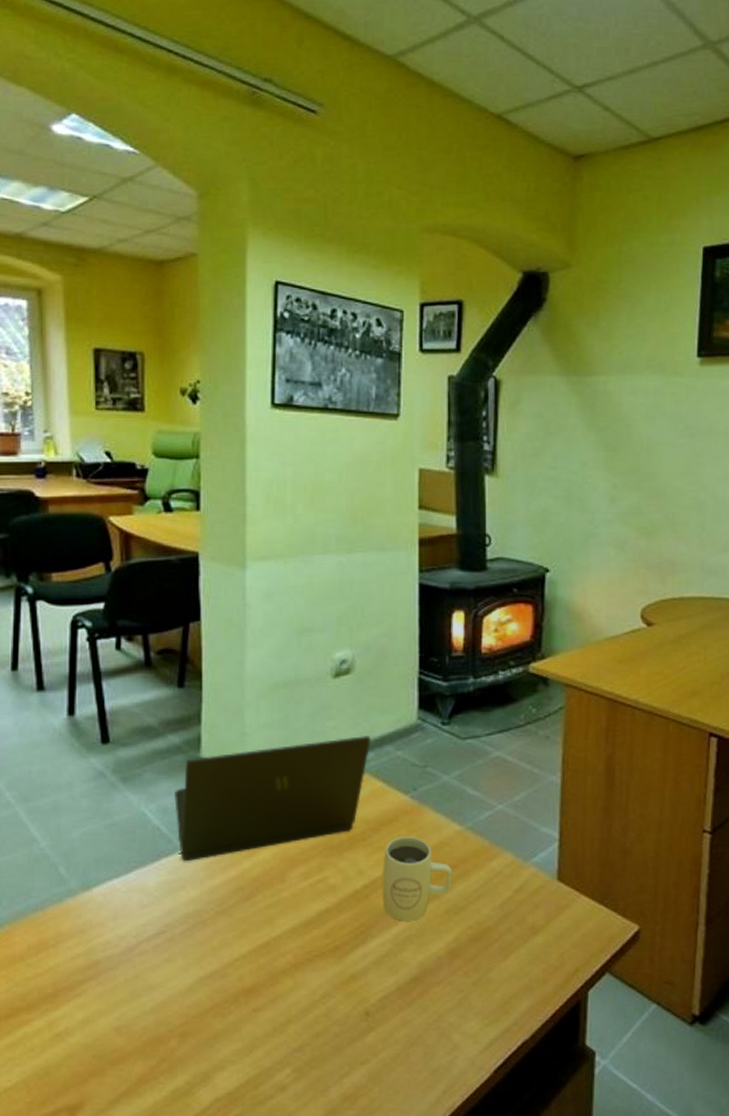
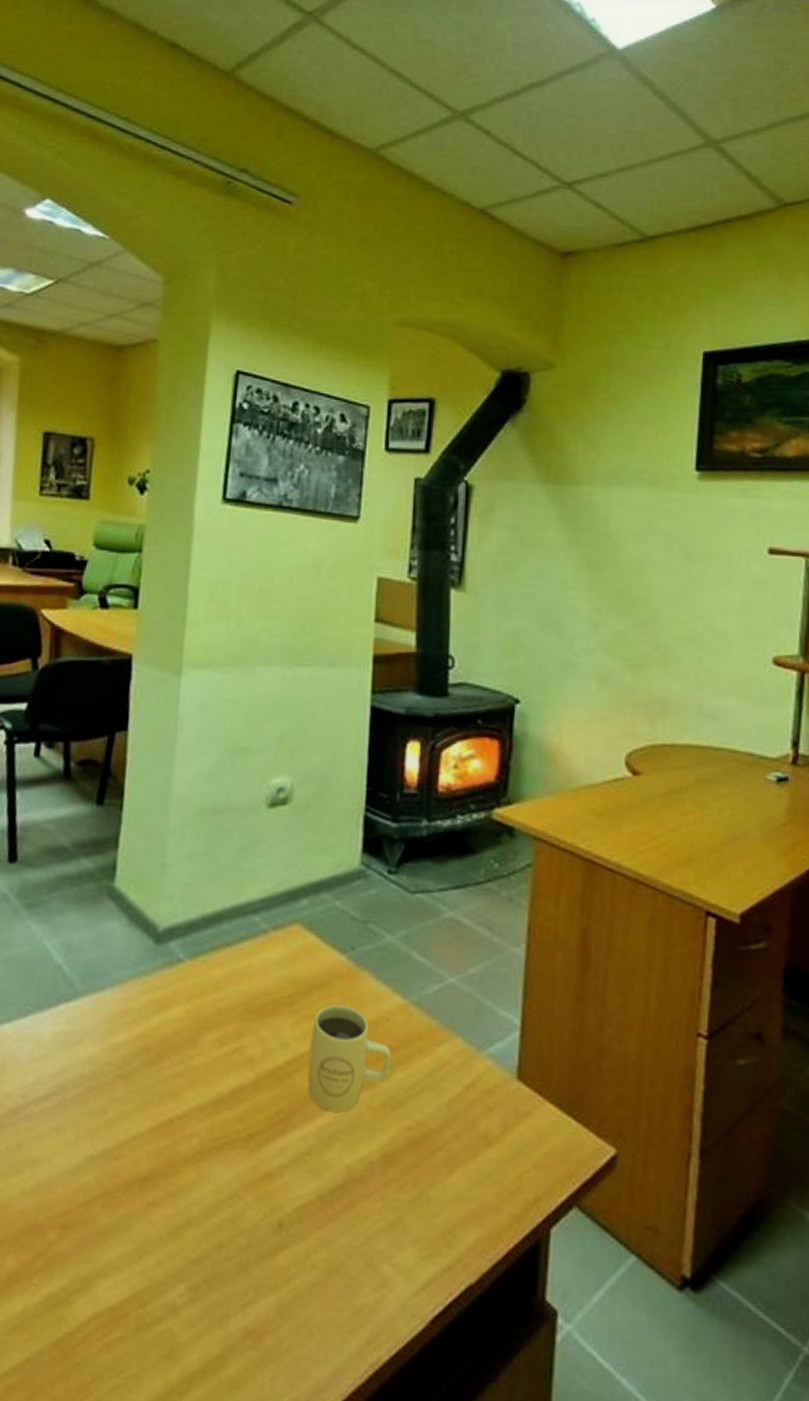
laptop: present [173,736,372,861] -> none [80,878,307,1010]

